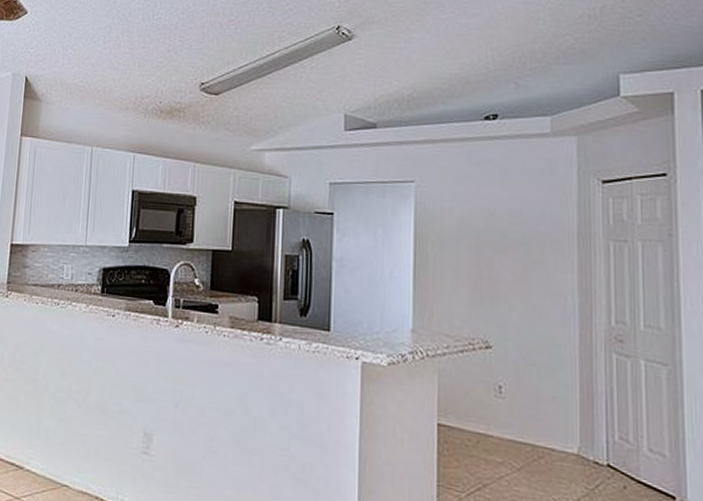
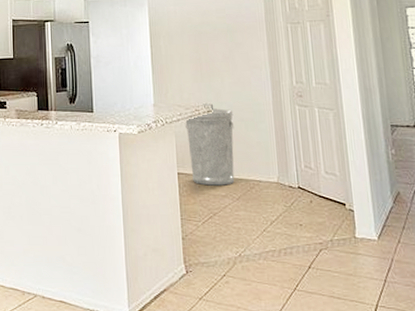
trash can: none [453,336,522,450] -> present [185,103,235,186]

